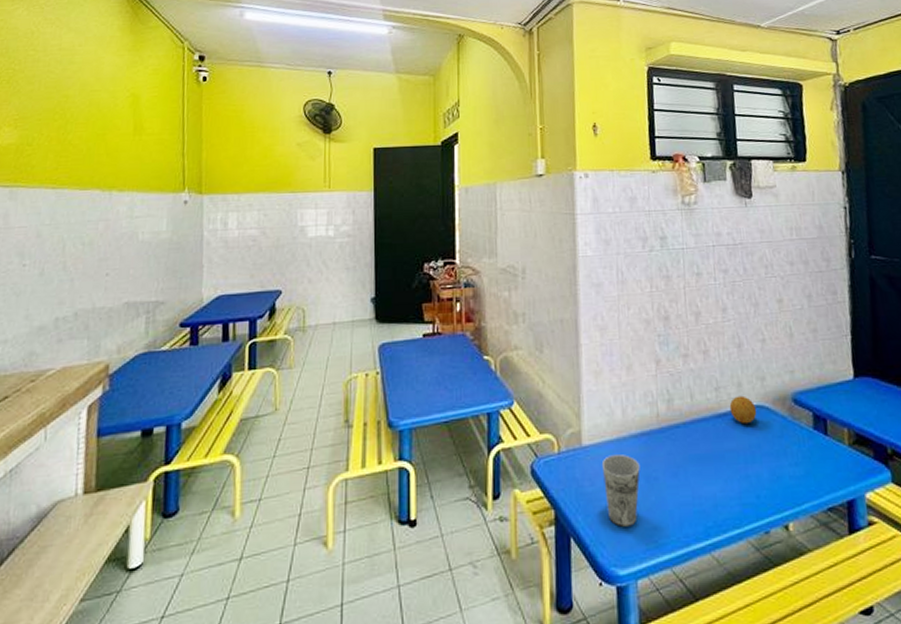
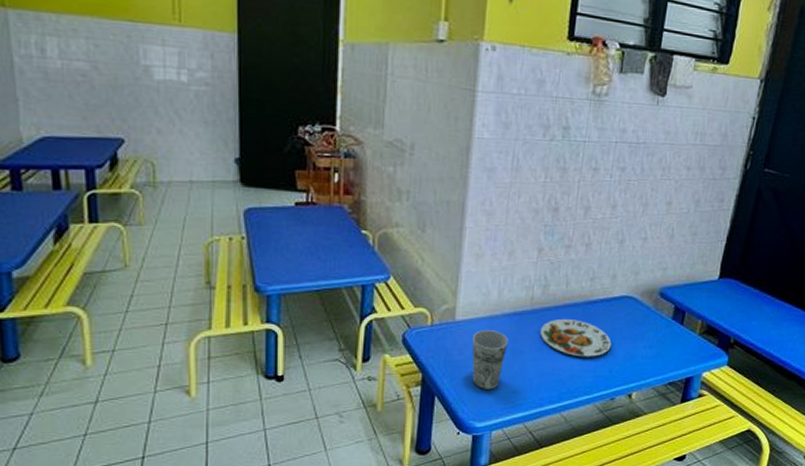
plate: none [672,435,753,481] -> present [541,318,612,357]
fruit: present [729,395,757,423] -> none [600,286,626,310]

